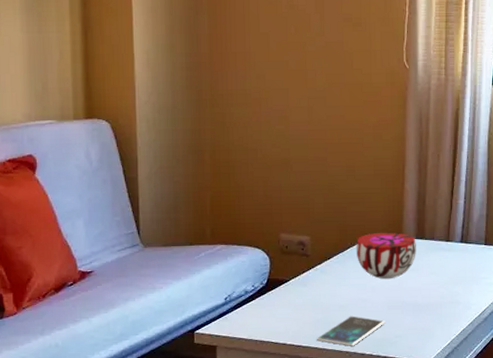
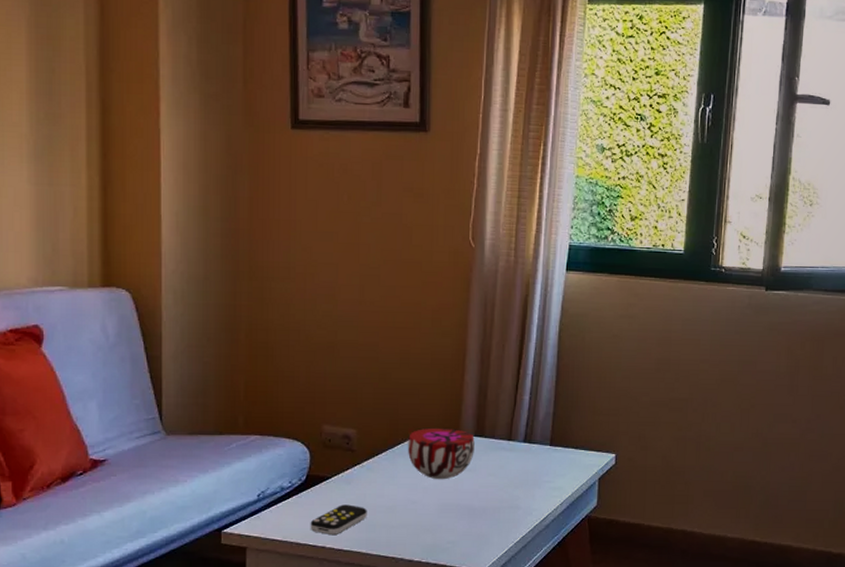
remote control: none [272,304,322,332] -> present [310,504,367,534]
smartphone: present [316,316,386,346] -> none [359,518,437,552]

